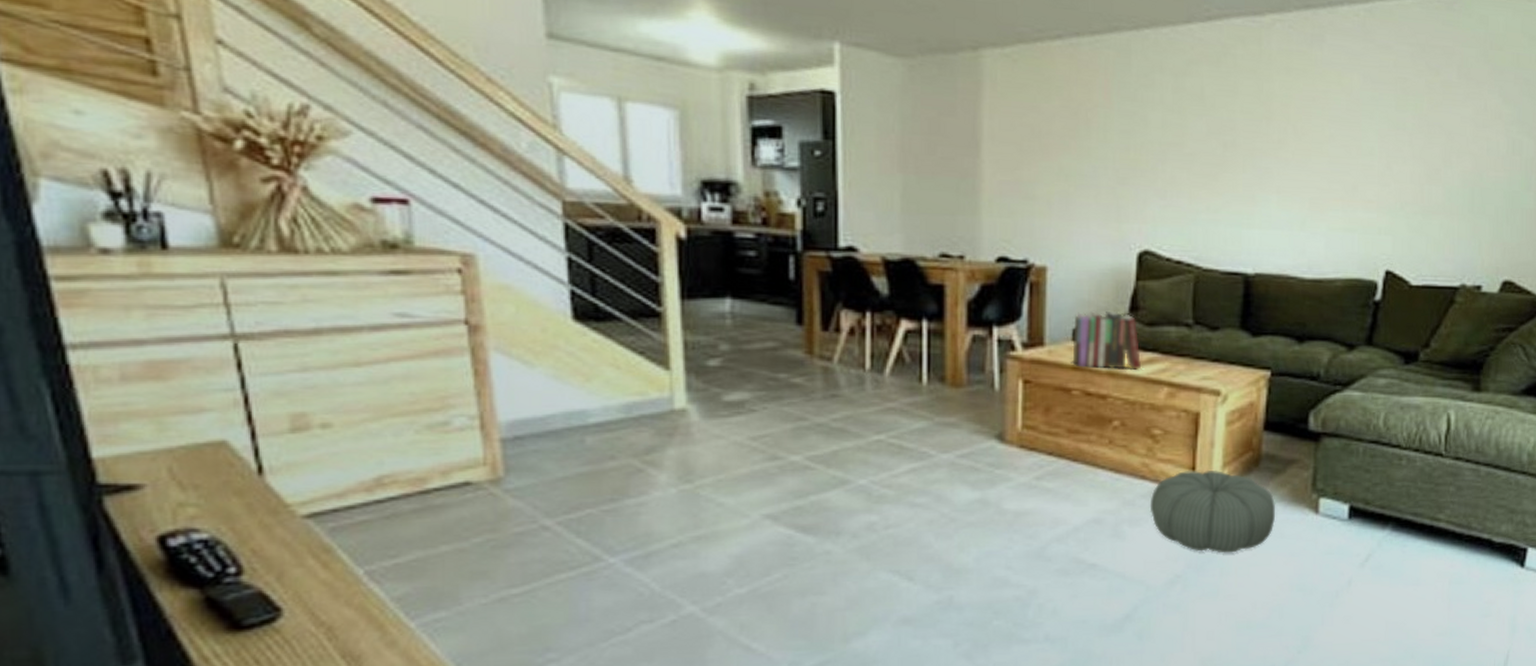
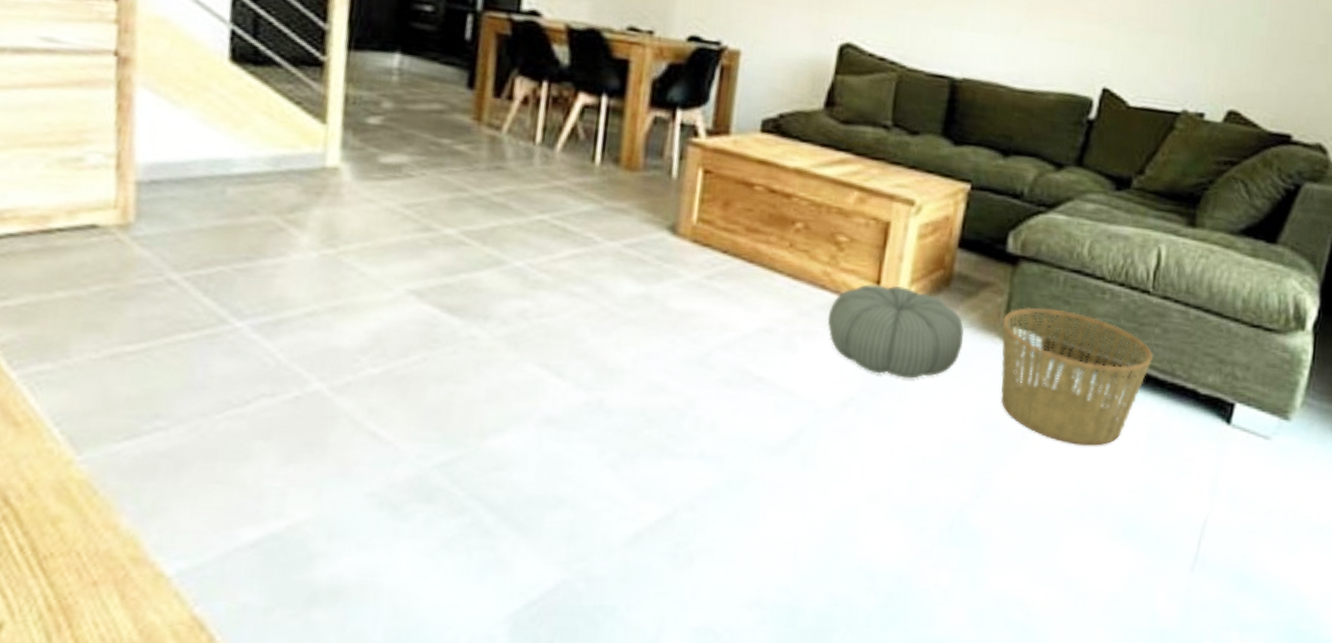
books: present [1072,311,1141,370] -> none [758,102,833,170]
basket: none [1310,478,1449,599] -> present [1001,307,1153,446]

